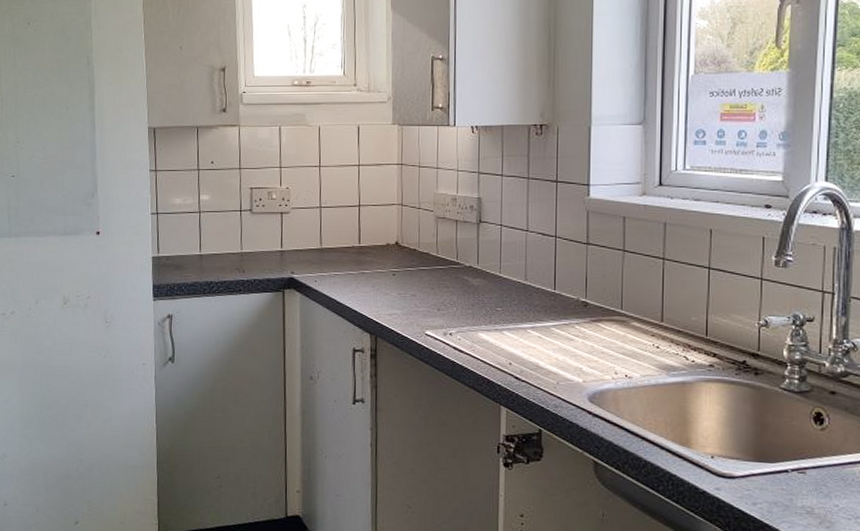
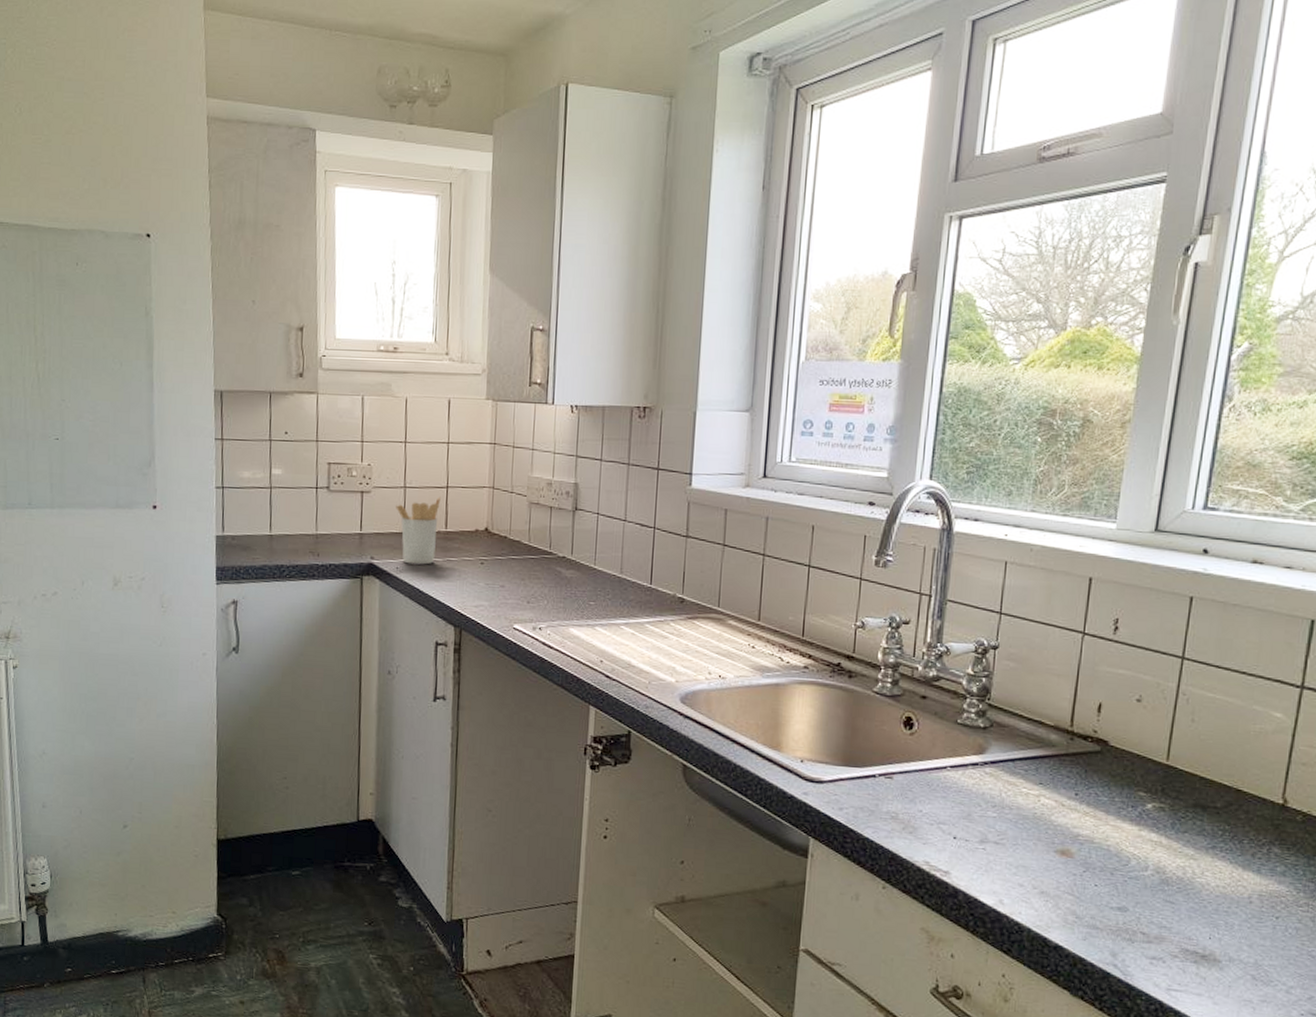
utensil holder: none [313,214,354,278] -> present [396,496,441,565]

